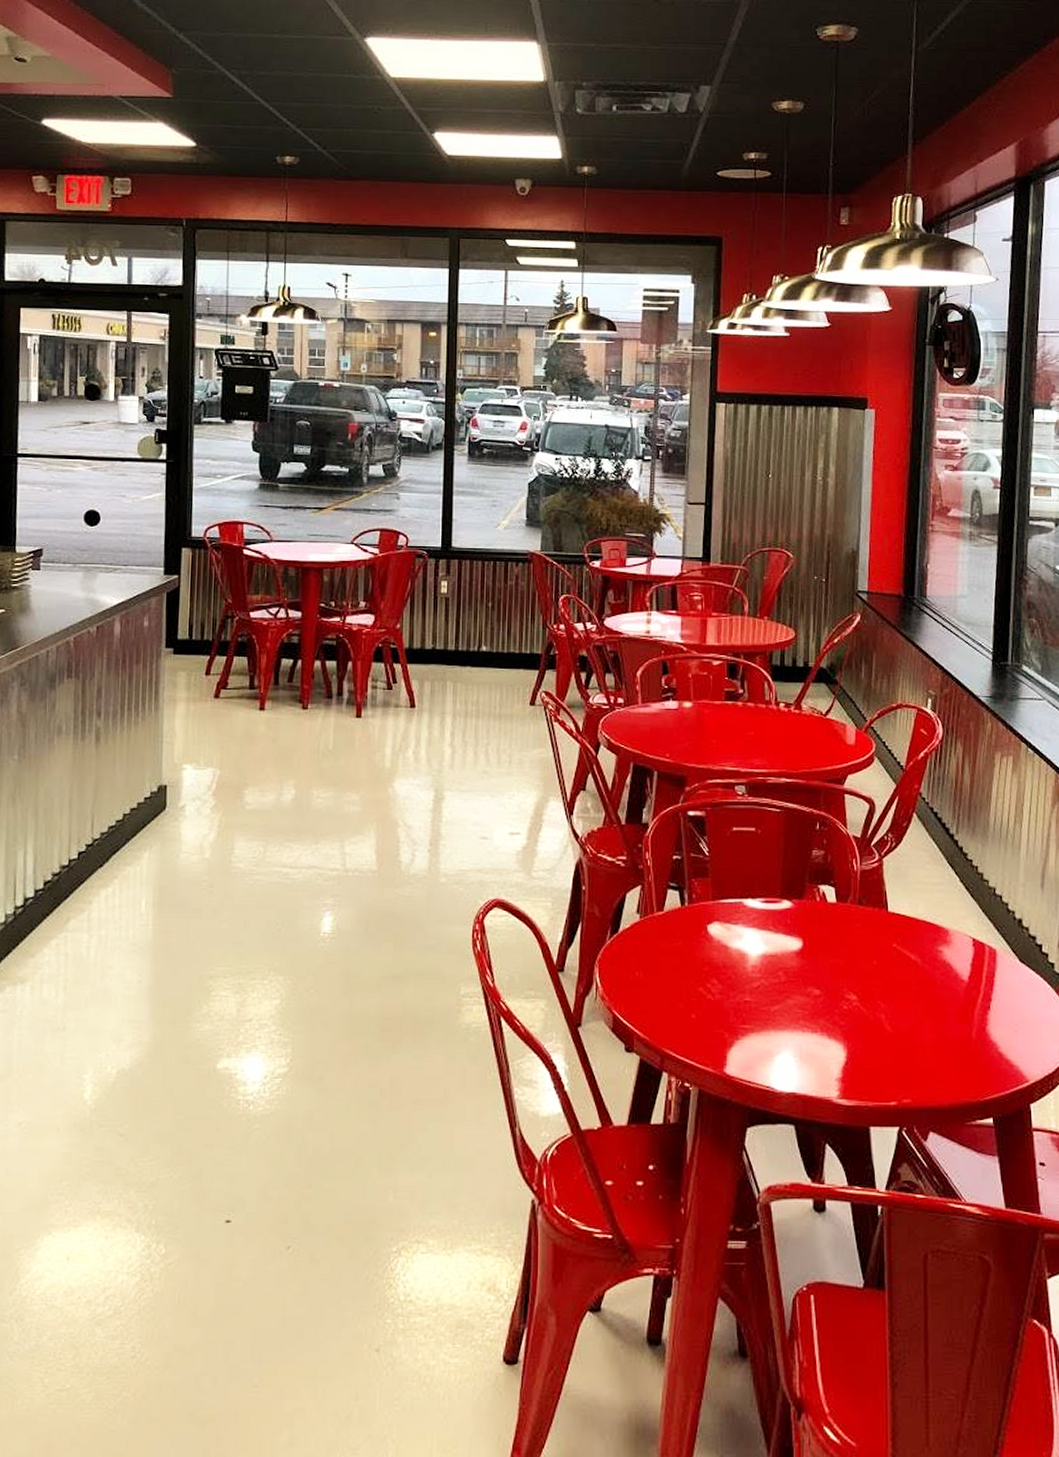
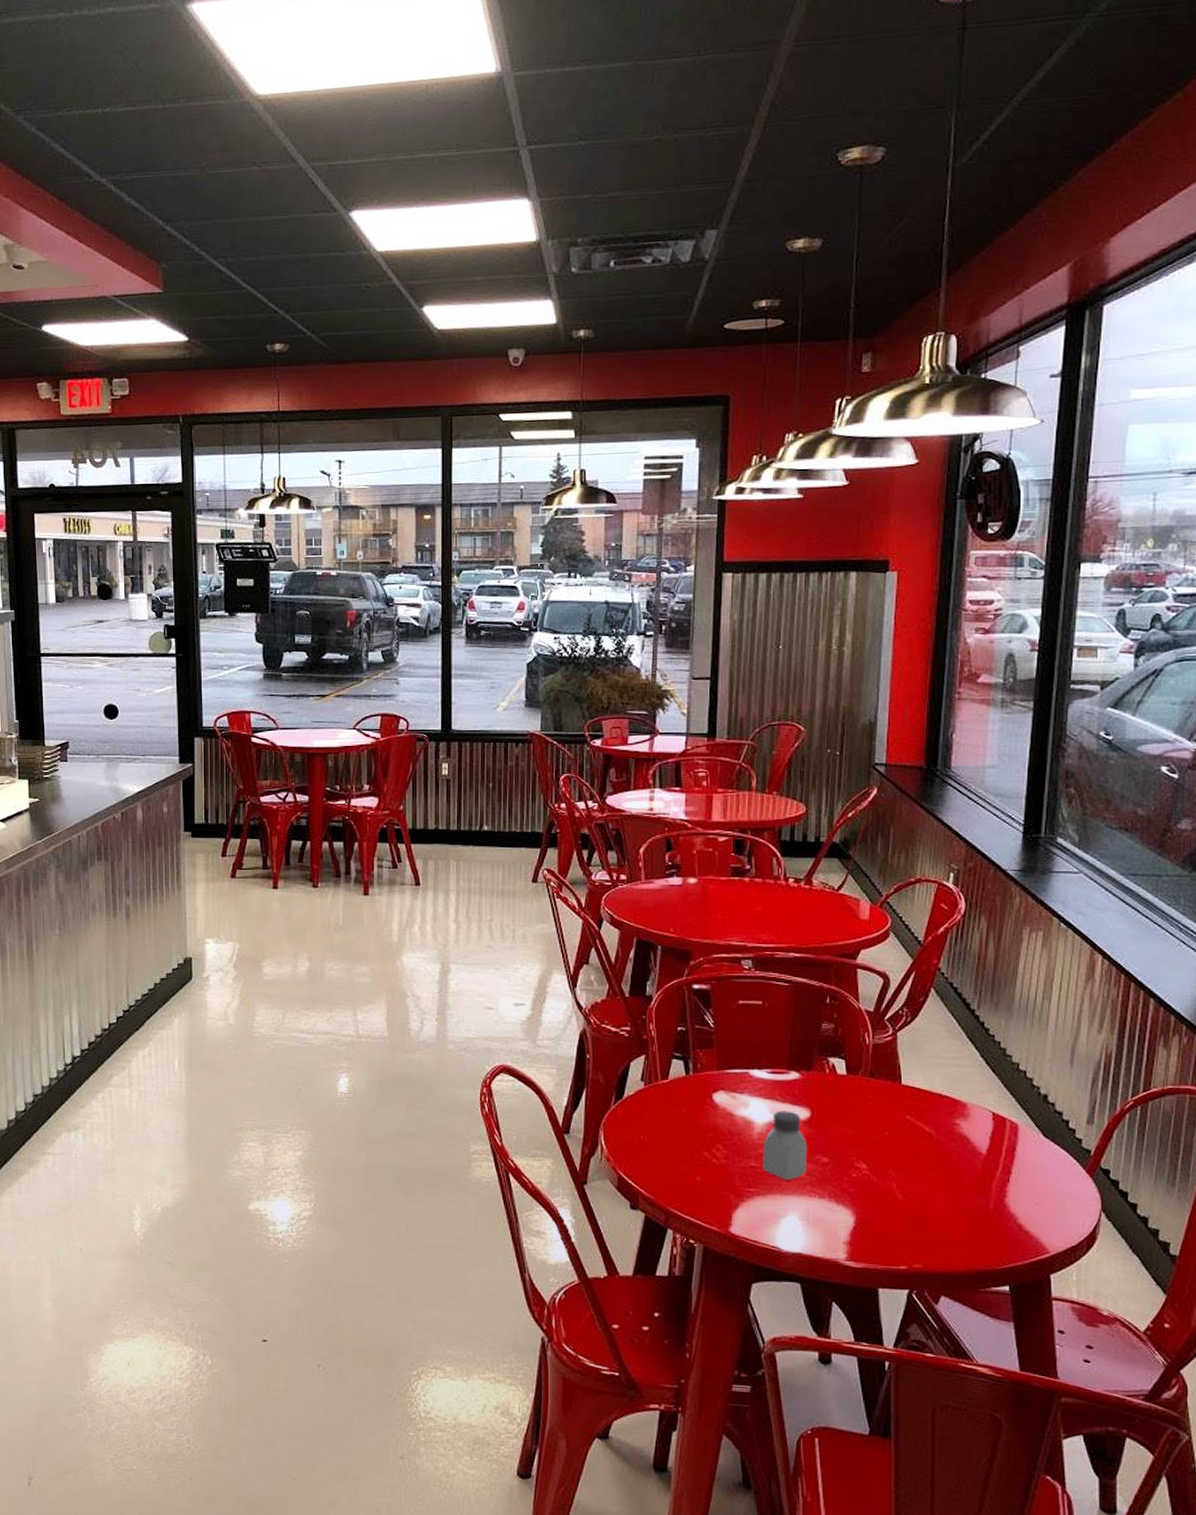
saltshaker: none [757,941,800,1016] -> present [763,1110,808,1181]

